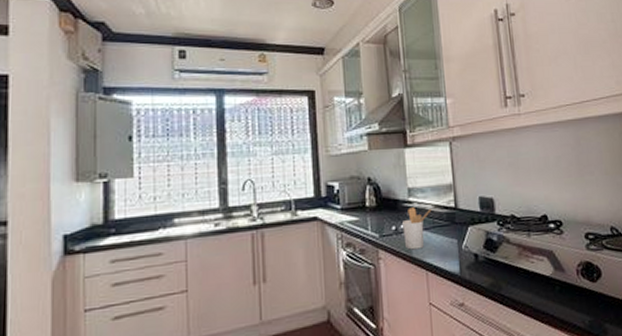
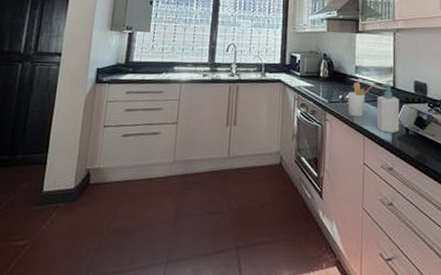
soap bottle: none [437,204,468,263] -> present [376,84,400,134]

